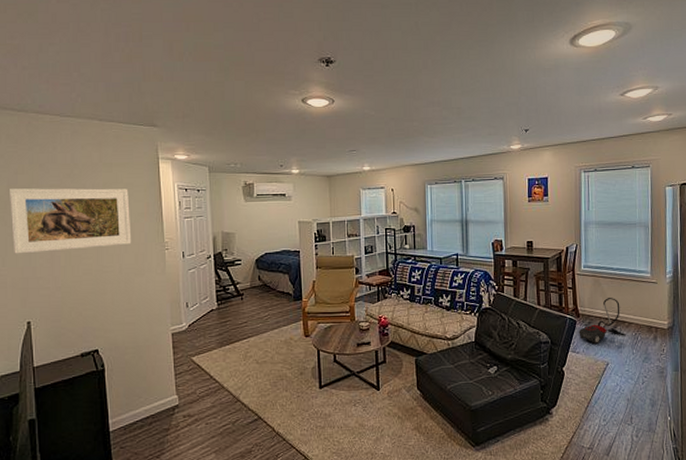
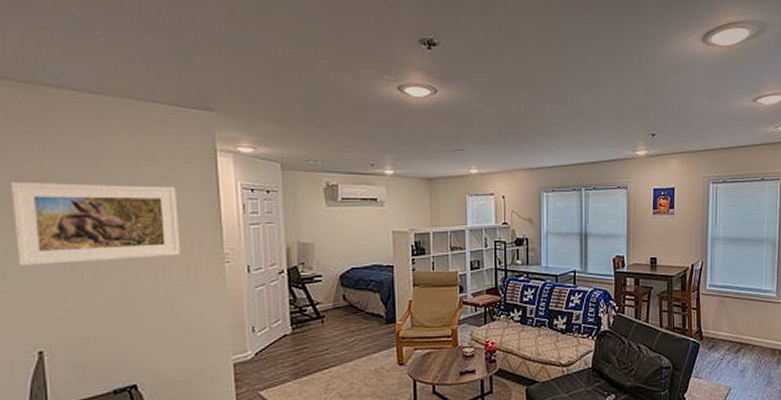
vacuum cleaner: present [579,298,626,344] -> none [702,319,750,368]

